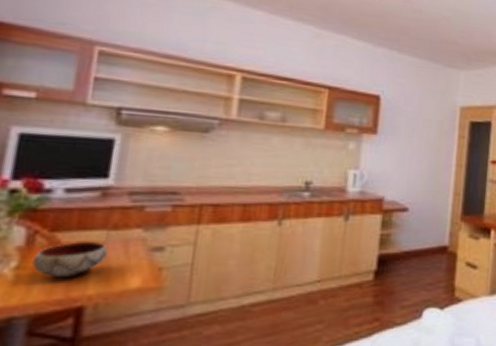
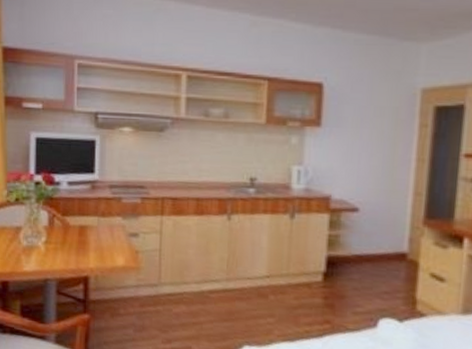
bowl: present [32,242,108,279] -> none [54,225,100,253]

